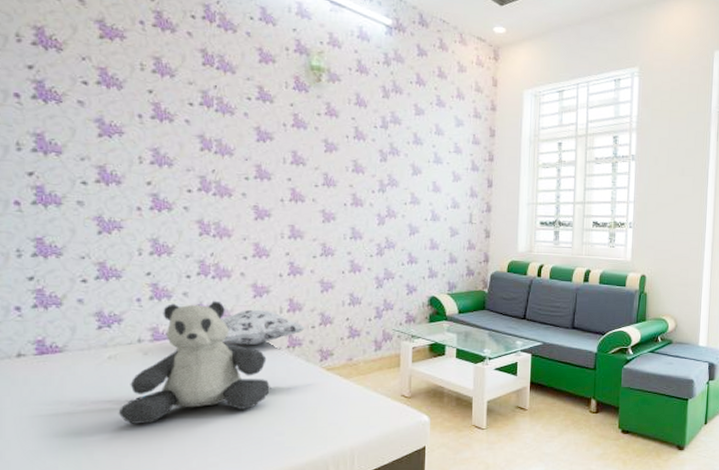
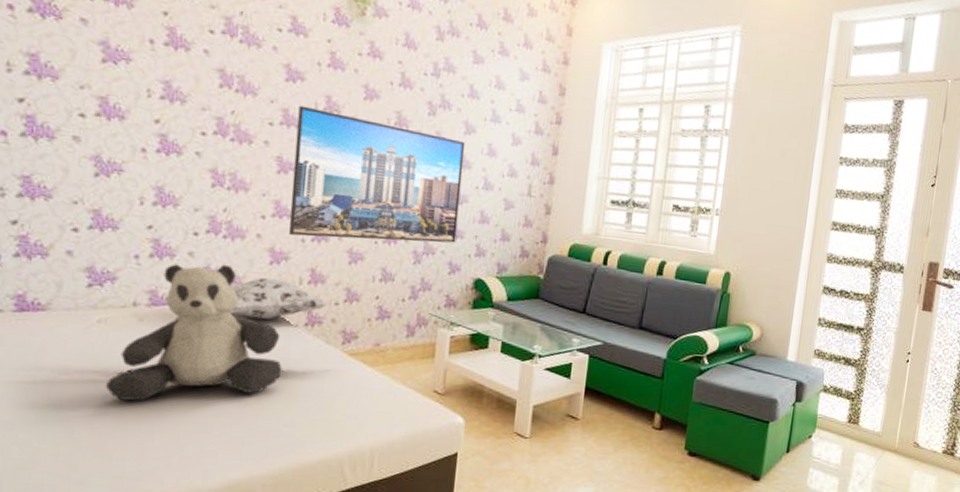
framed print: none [267,161,414,272] -> present [289,105,466,243]

